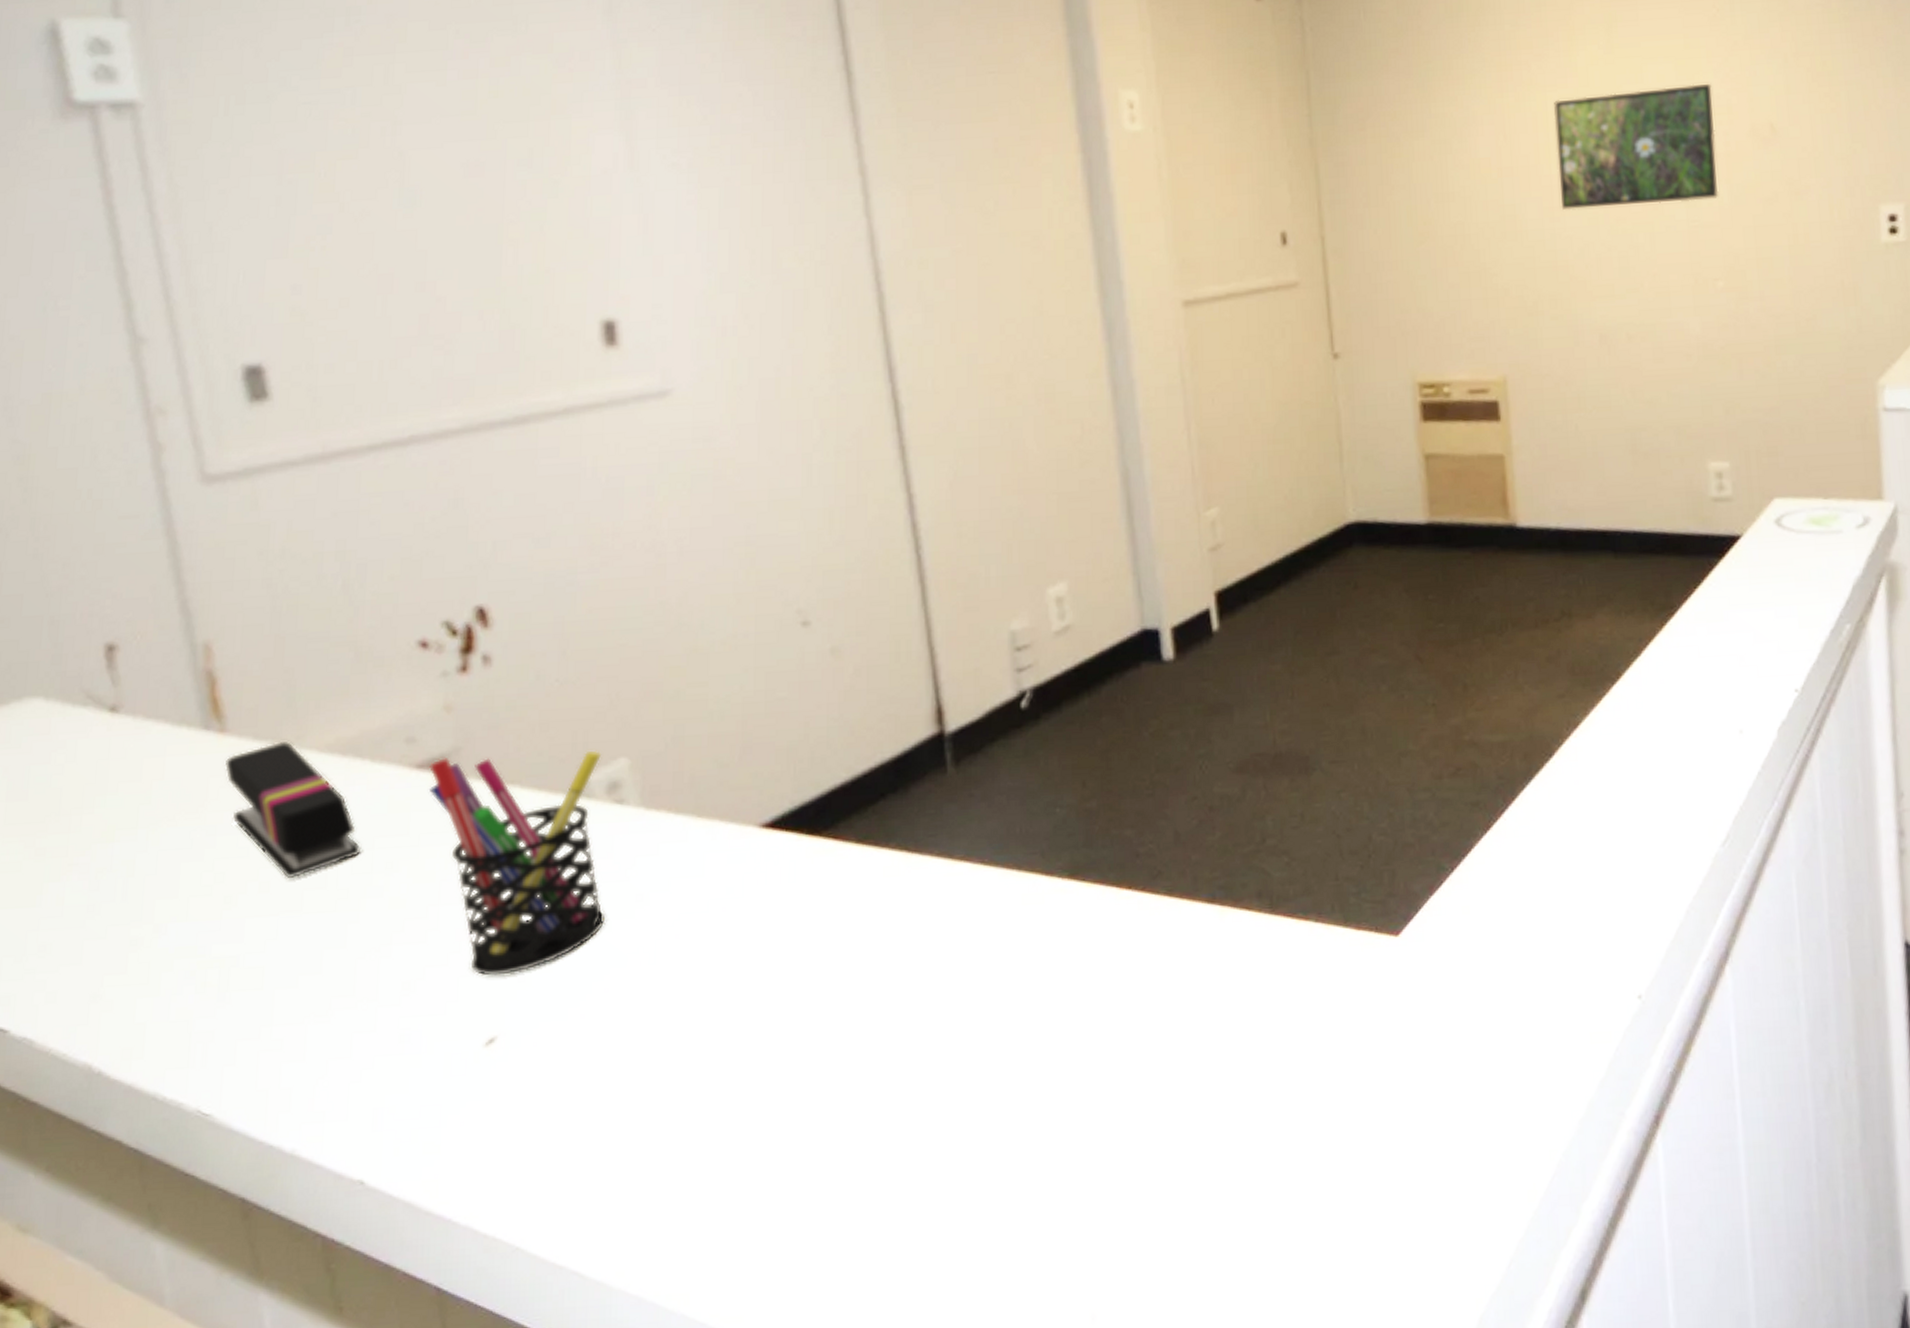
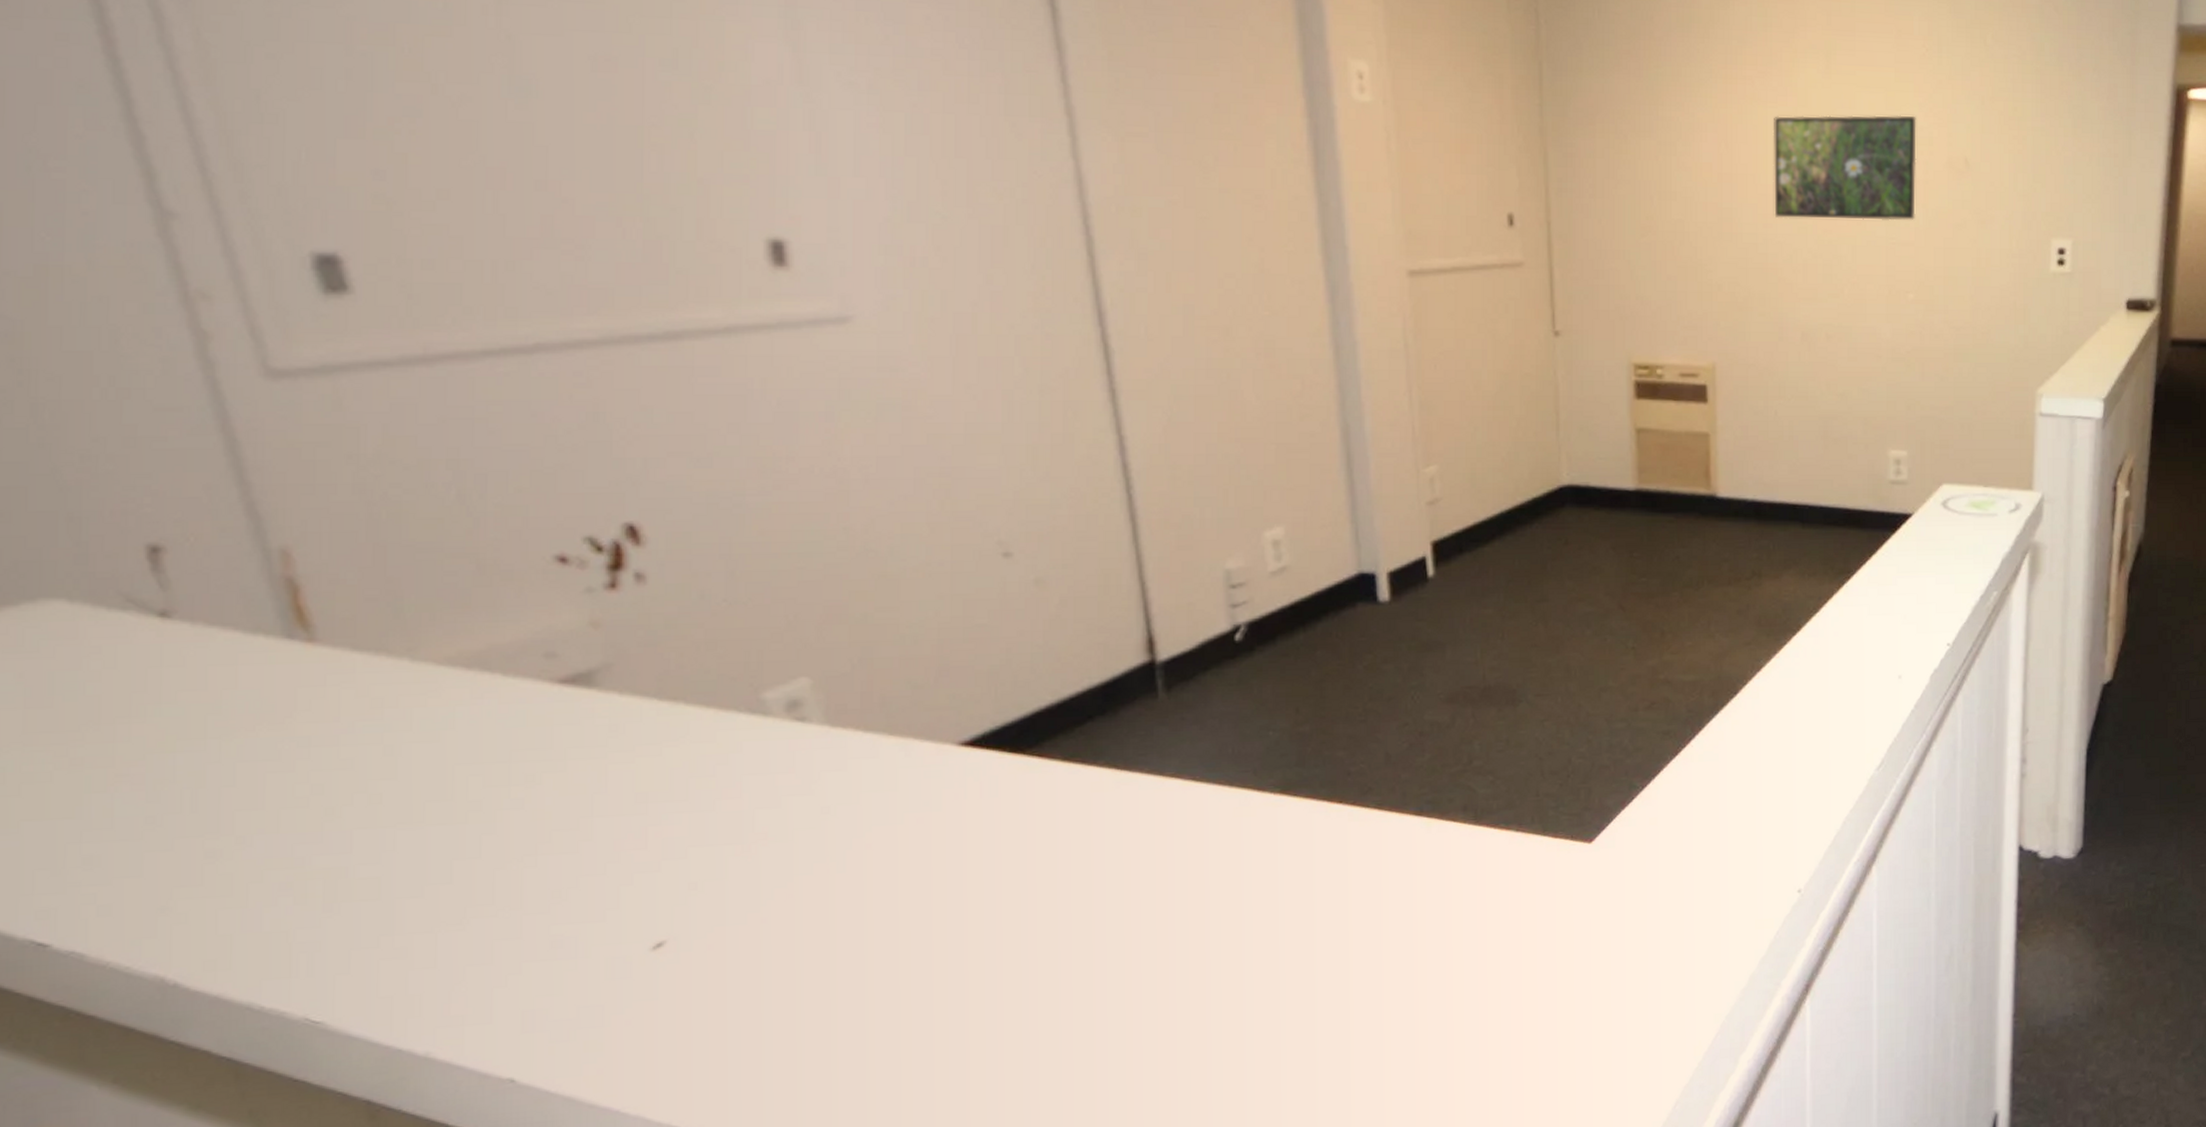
stapler: present [225,741,362,880] -> none [317,652,495,792]
pen holder: present [428,750,606,977] -> none [574,669,788,885]

